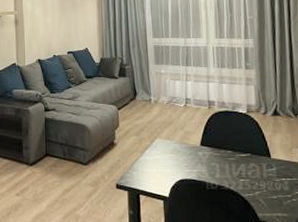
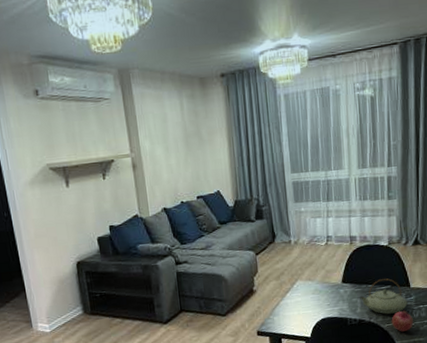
teapot: none [218,146,269,183] -> present [360,278,408,315]
fruit: none [252,181,276,204] -> present [391,310,413,332]

